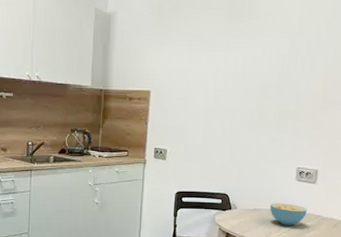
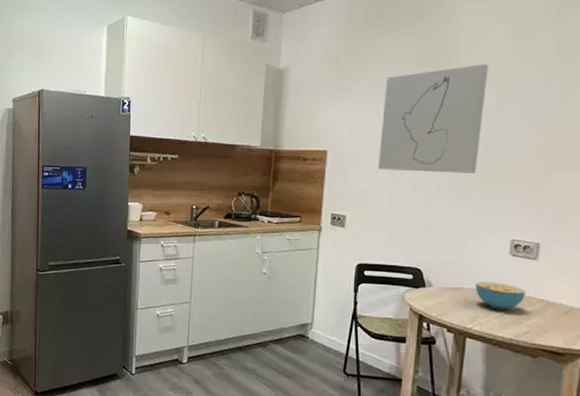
wall art: none [193,17,283,112] -> present [377,64,489,173]

